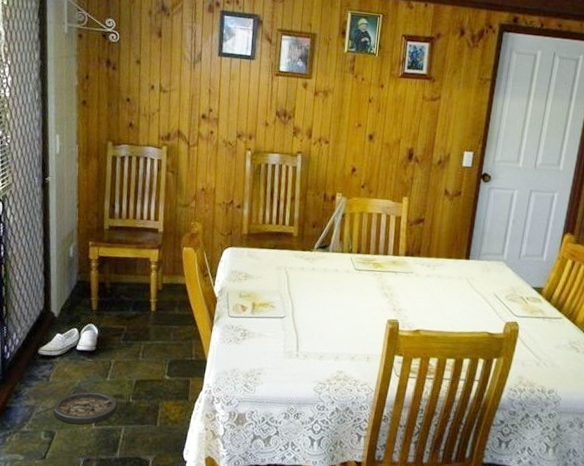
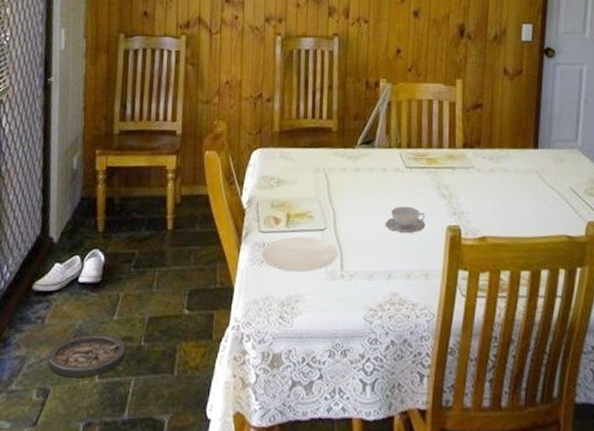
plate: none [230,322,295,351] -> present [261,236,338,272]
teacup: none [335,301,370,325] -> present [385,206,426,234]

